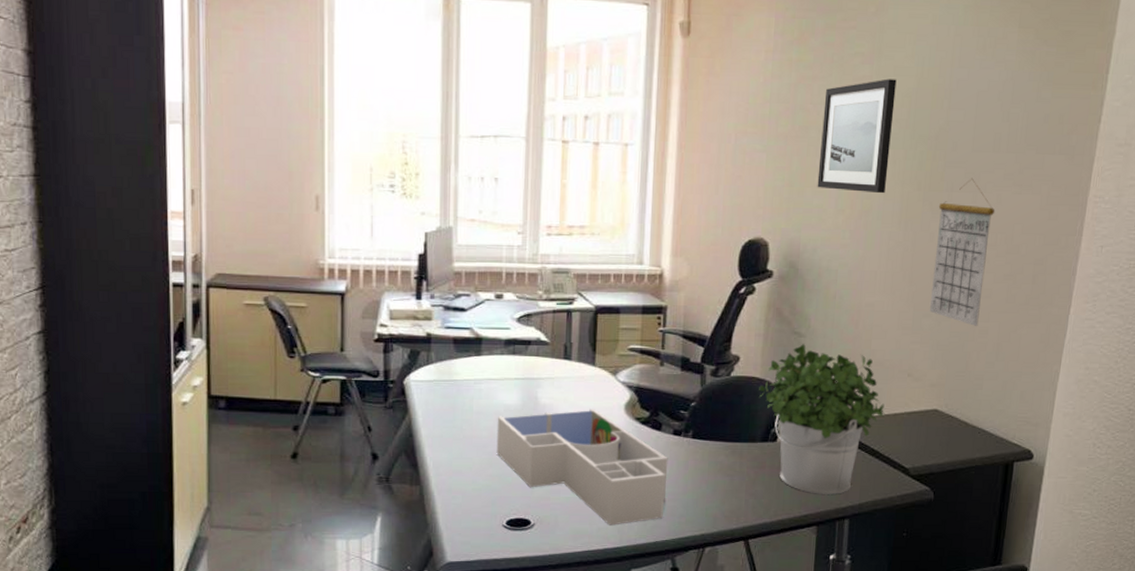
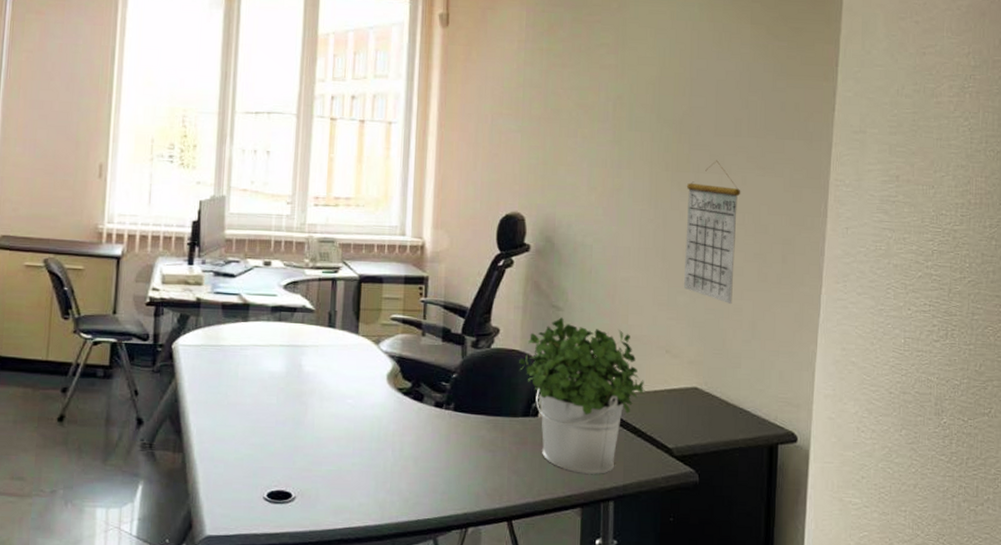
desk organizer: present [496,409,668,525] -> none [259,378,430,501]
wall art: present [817,79,897,194] -> none [570,67,640,173]

